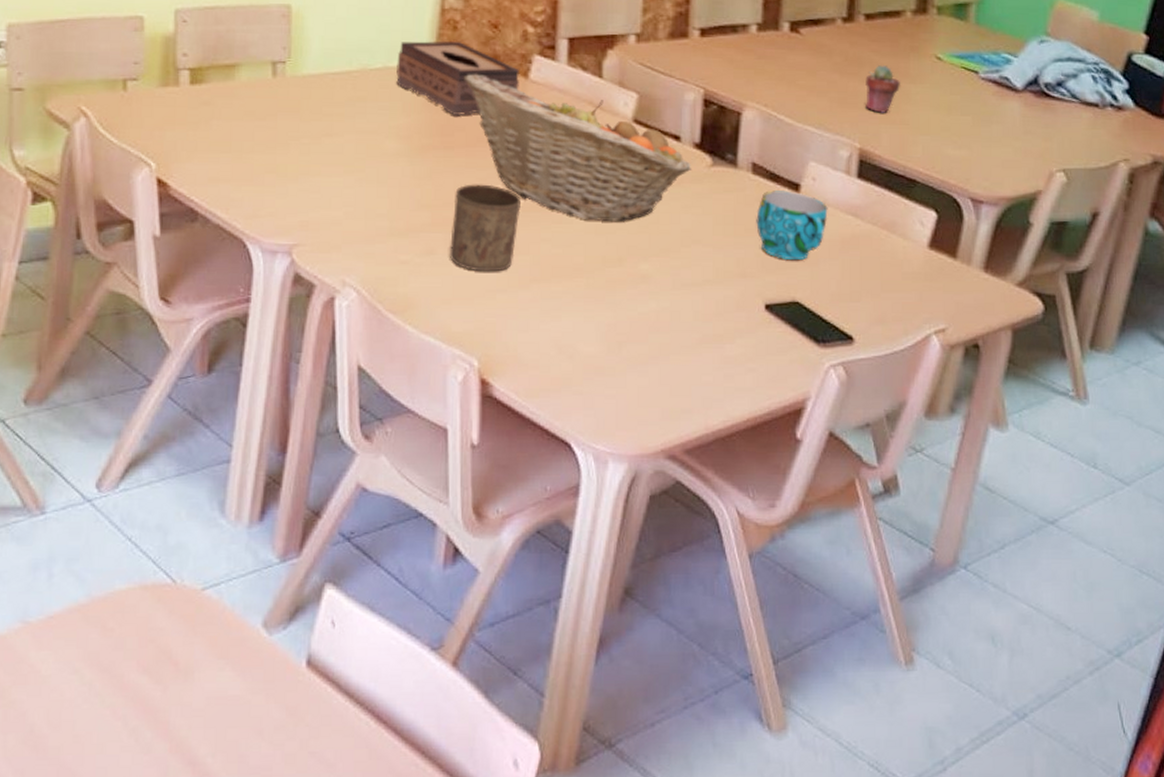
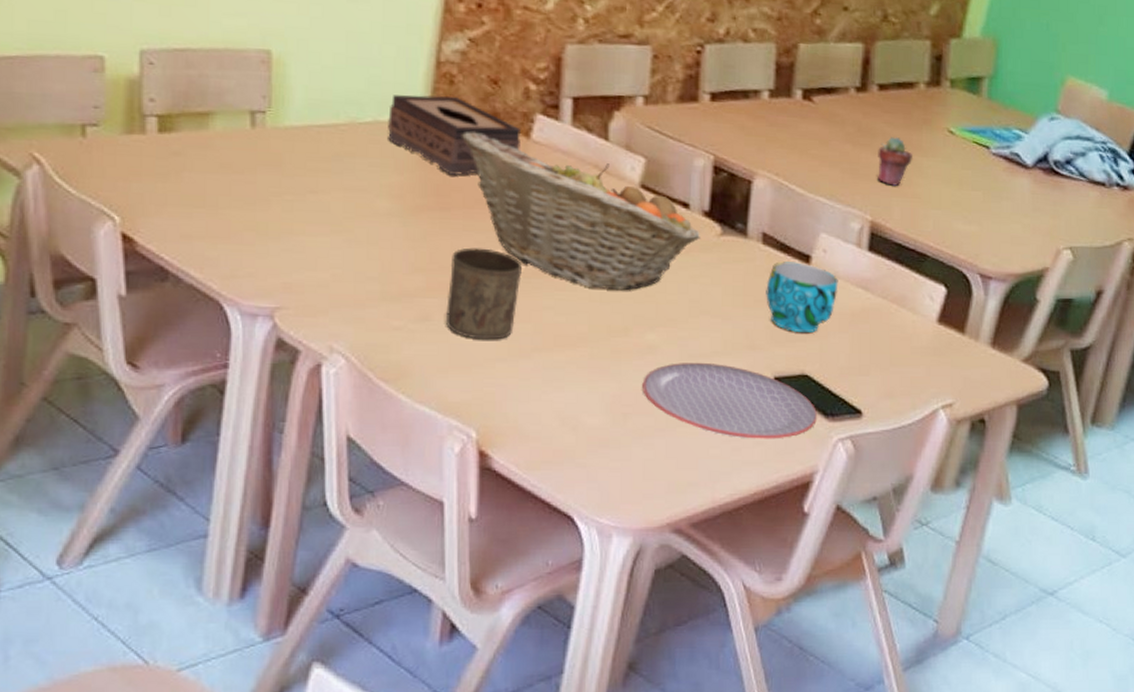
plate: none [635,290,808,366] -> present [641,362,817,439]

